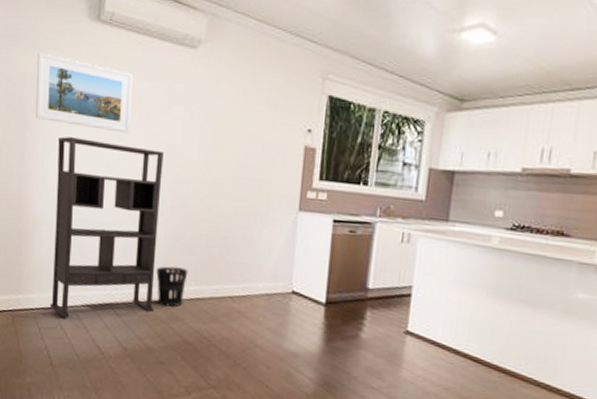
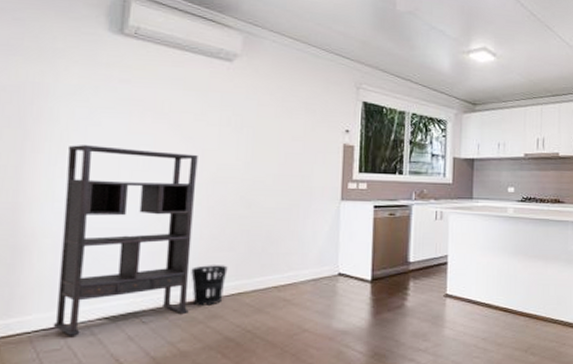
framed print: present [36,52,133,134] -> none [39,61,162,139]

